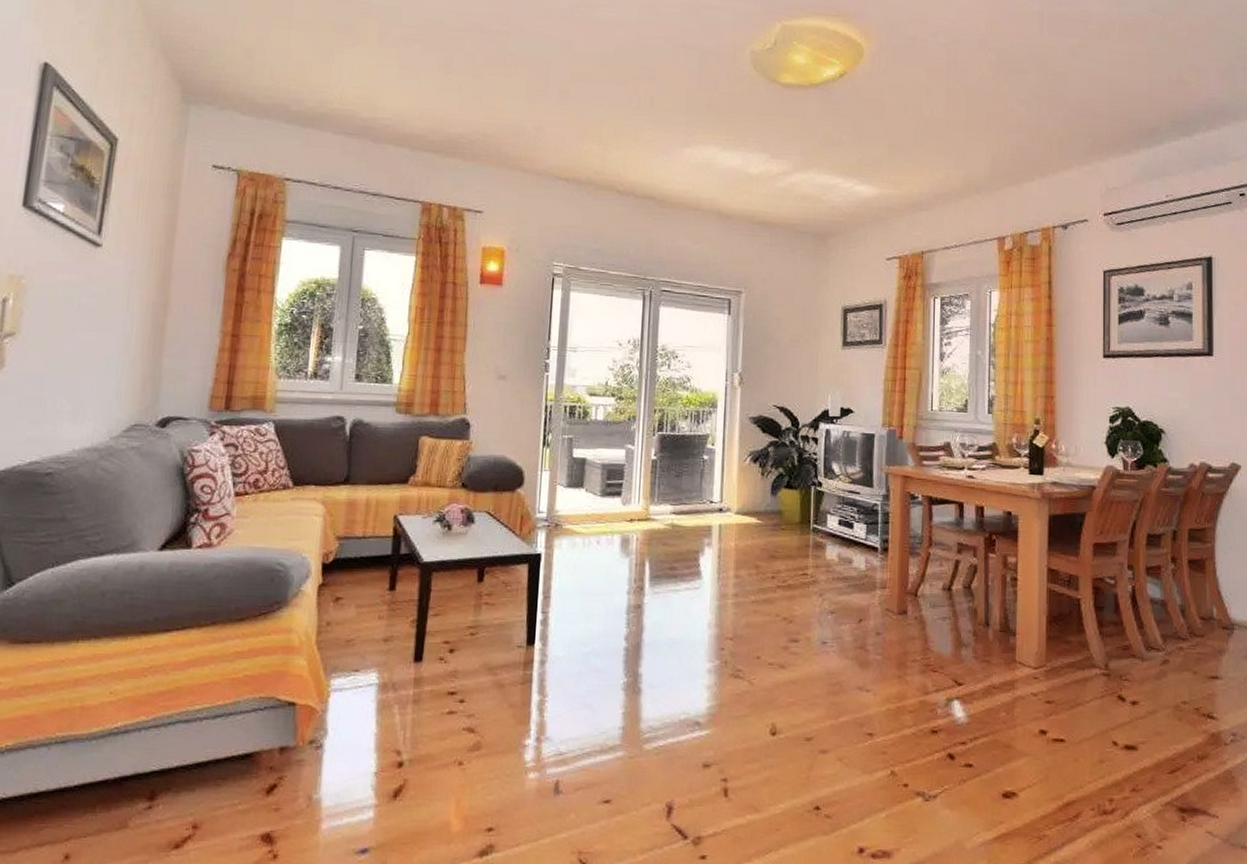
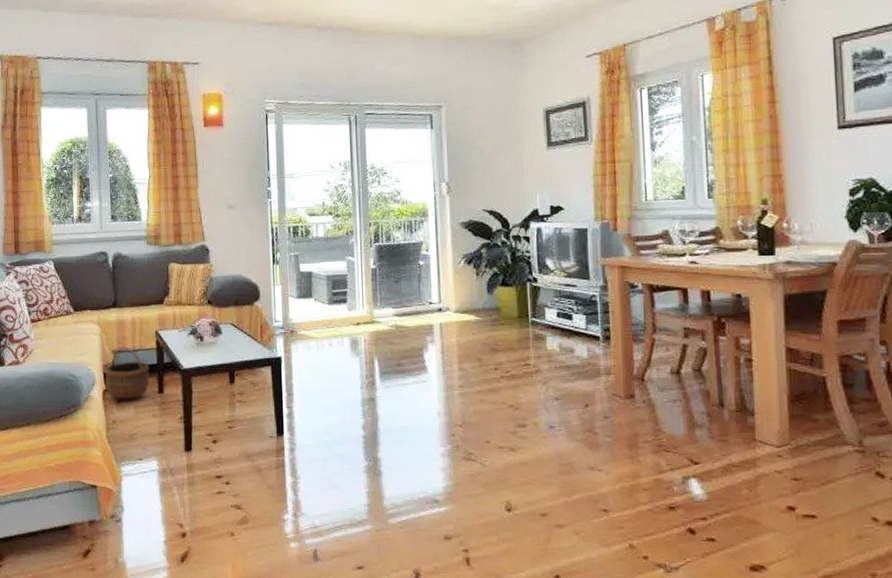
wicker basket: none [322,532,382,596] -> present [104,347,150,399]

